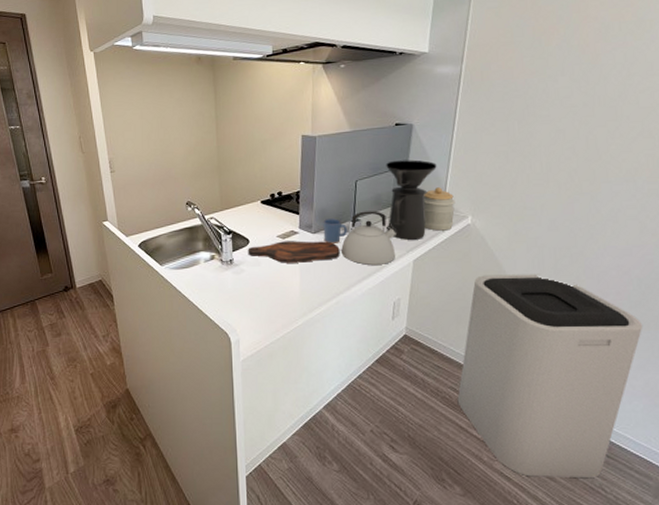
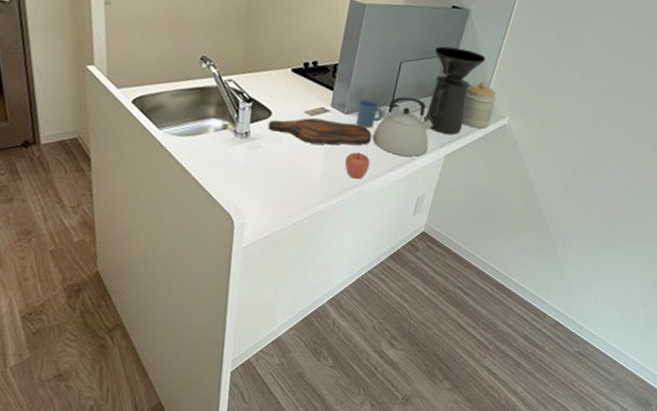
fruit: none [319,266,343,291] -> present [344,152,370,179]
trash can: present [457,274,643,477] -> none [461,178,635,374]

